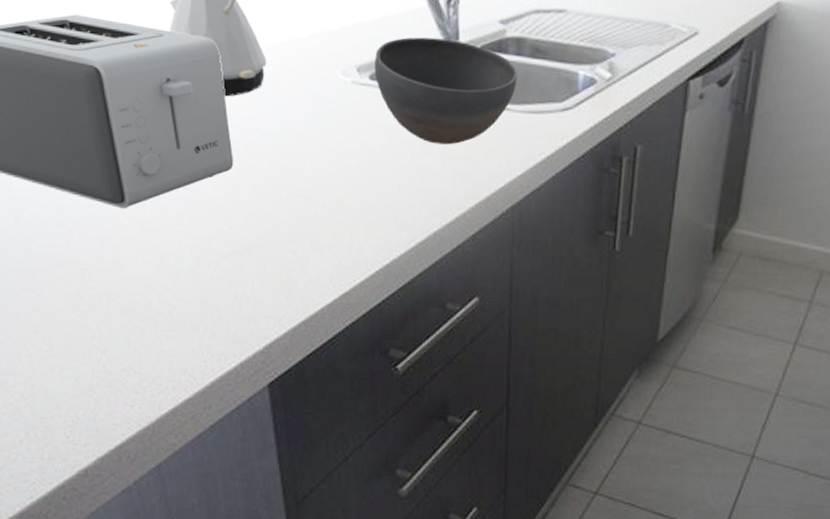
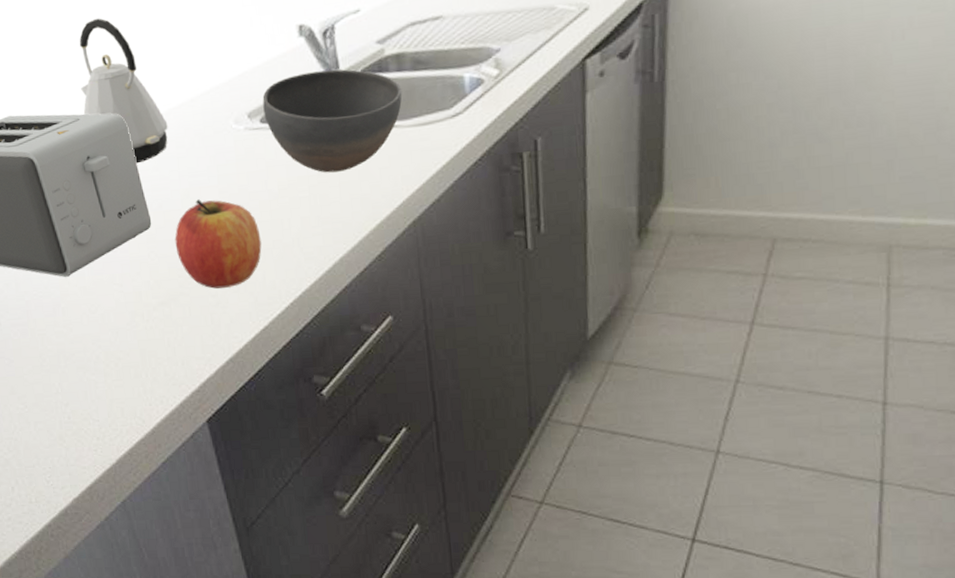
apple: none [258,147,354,246] -> present [175,199,262,289]

